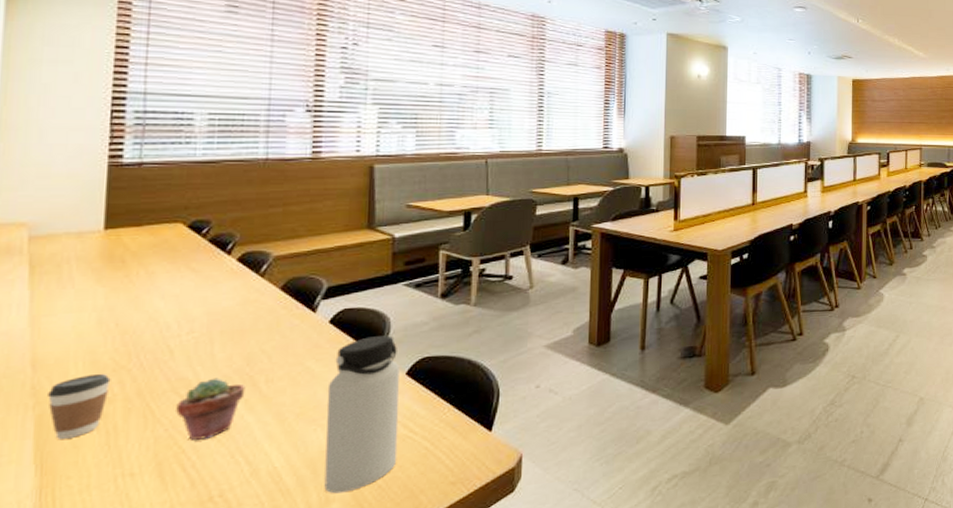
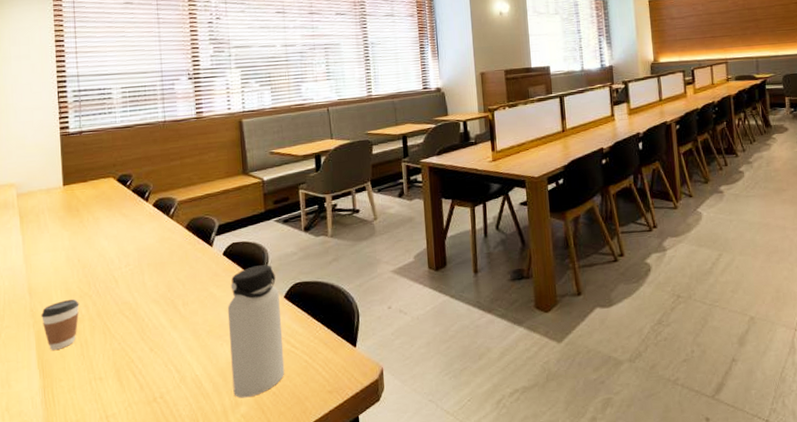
potted succulent: present [176,377,246,440] -> none [124,301,170,352]

